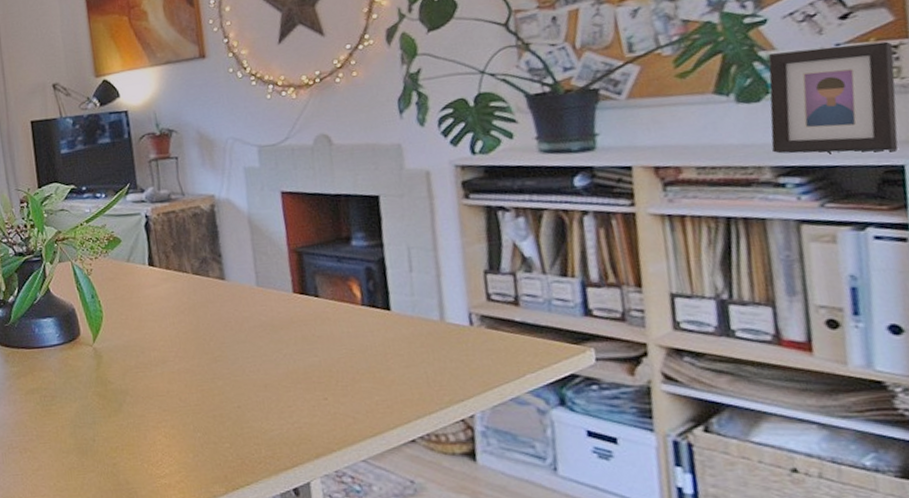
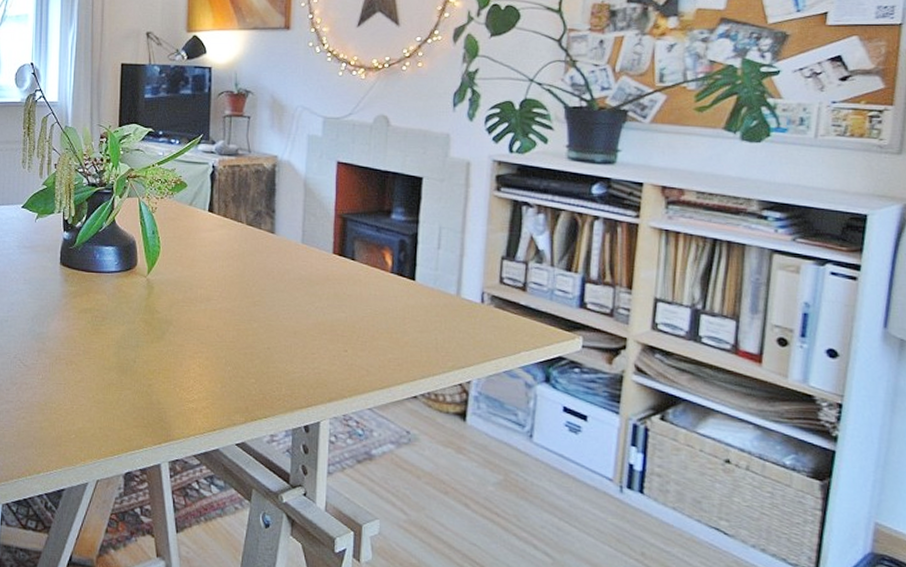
picture frame: present [768,41,898,154] -> none [762,102,879,201]

